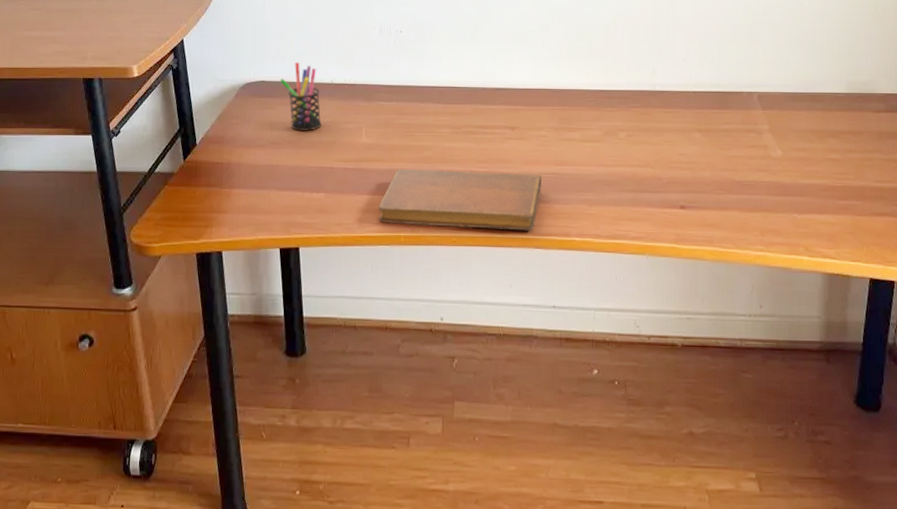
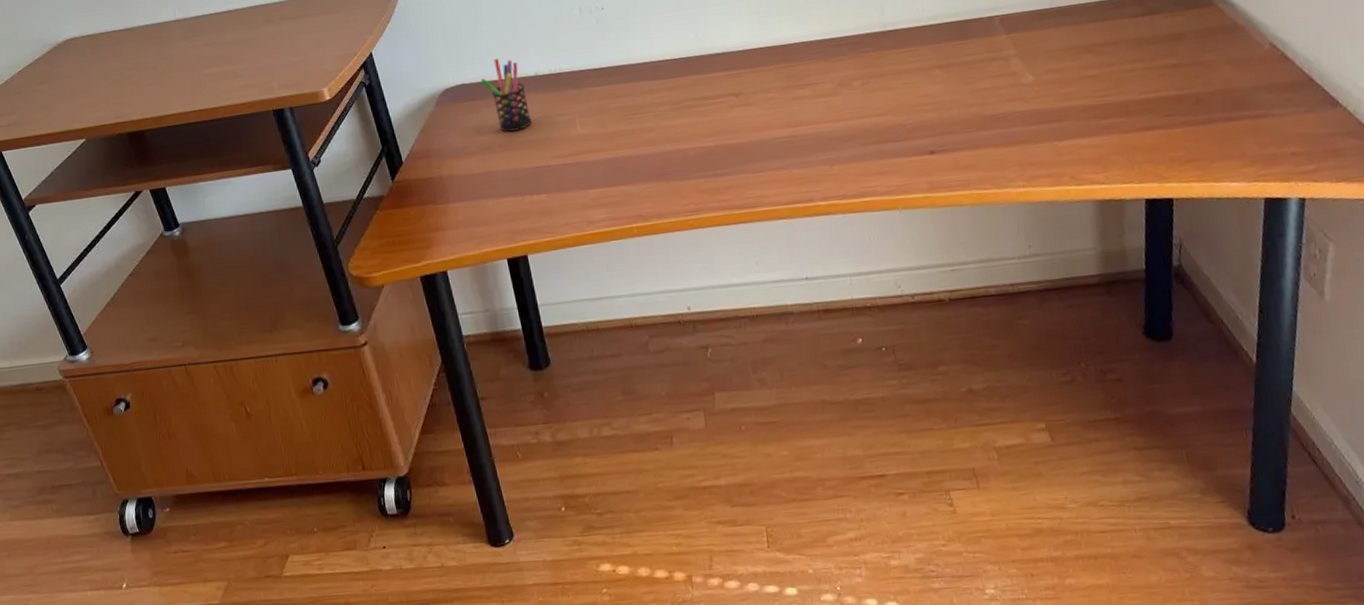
notebook: present [378,169,542,231] -> none [605,140,777,217]

